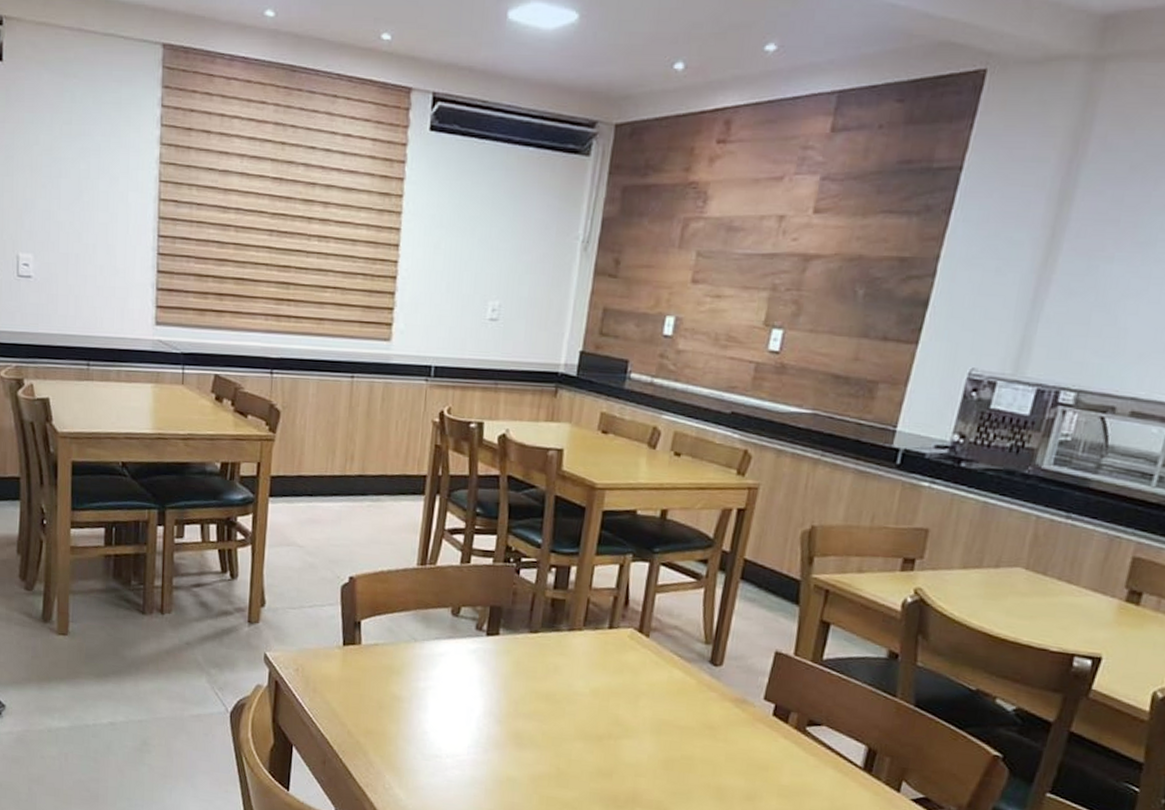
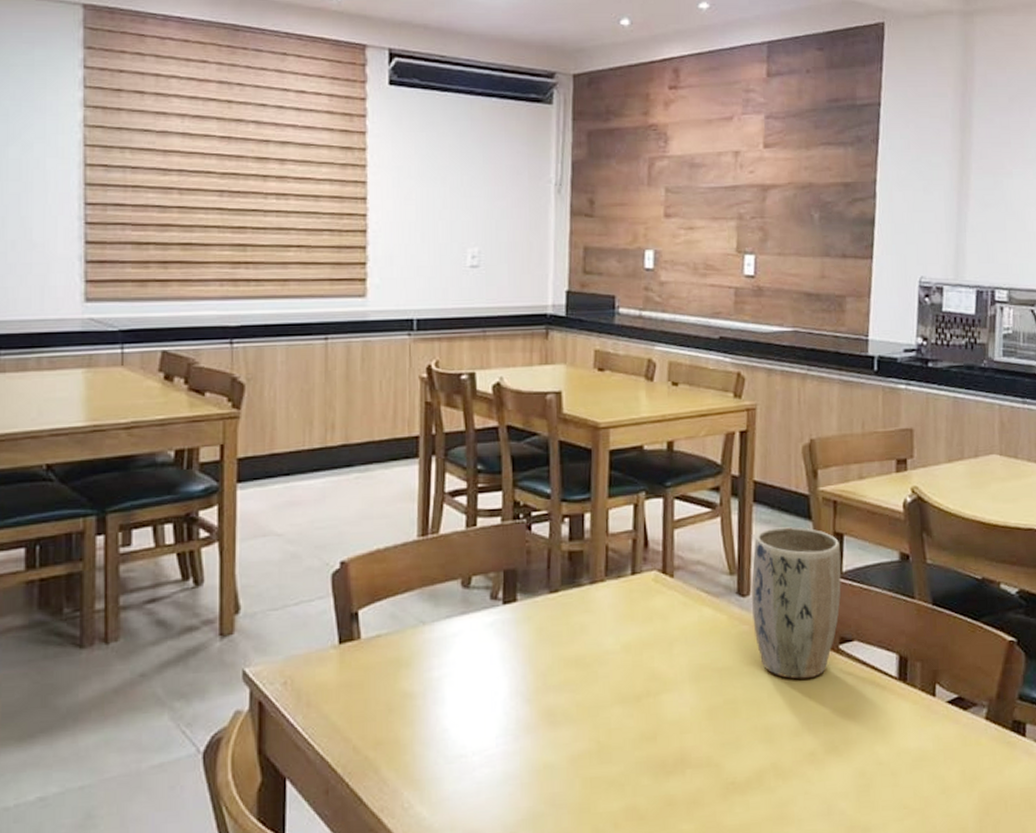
plant pot: none [721,606,826,752] -> present [751,527,842,680]

